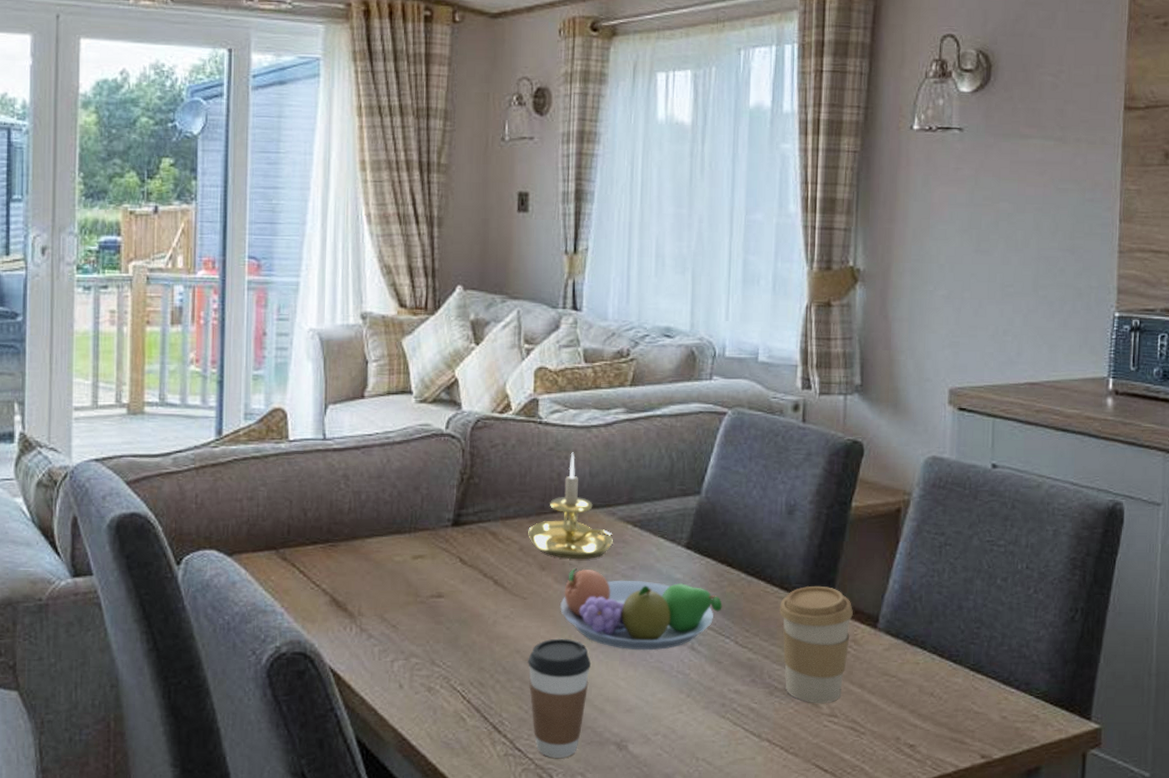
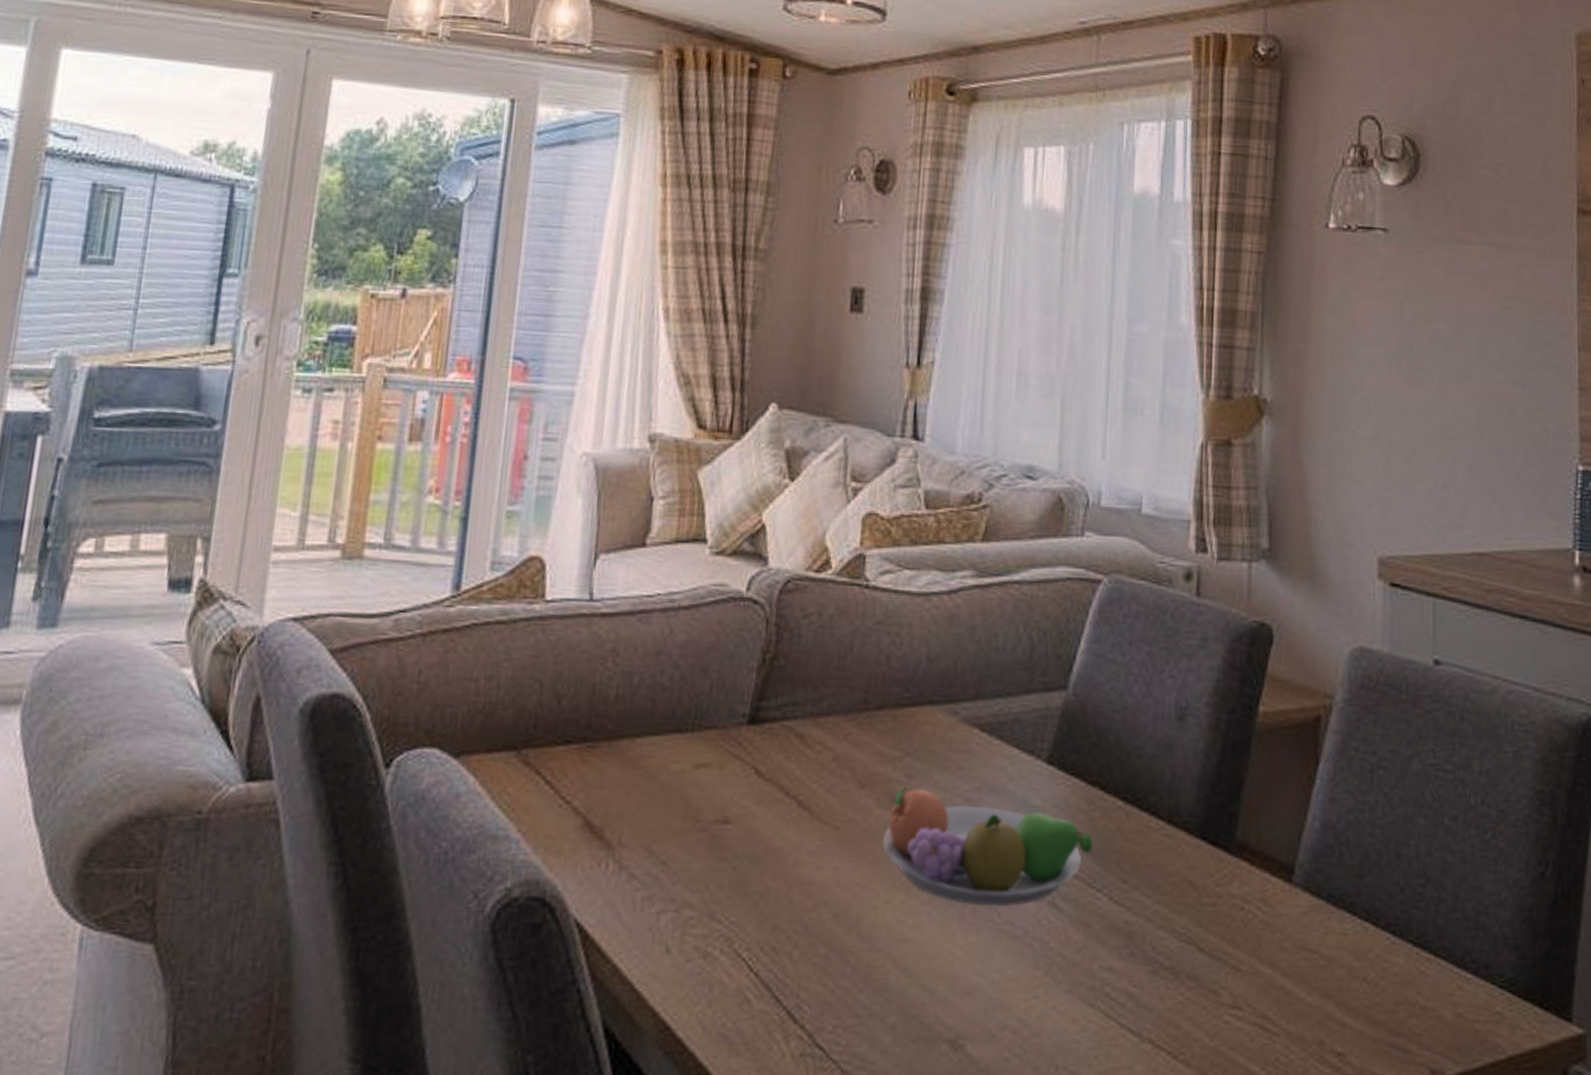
candle holder: present [528,452,613,560] -> none [845,627,954,775]
coffee cup: present [528,638,592,758] -> none [837,886,921,1061]
coffee cup: present [778,585,853,704] -> none [1165,820,1261,990]

